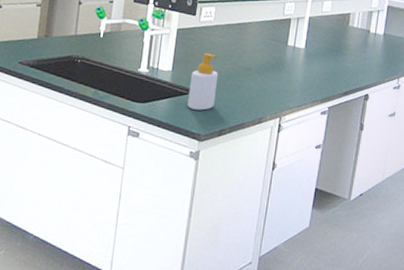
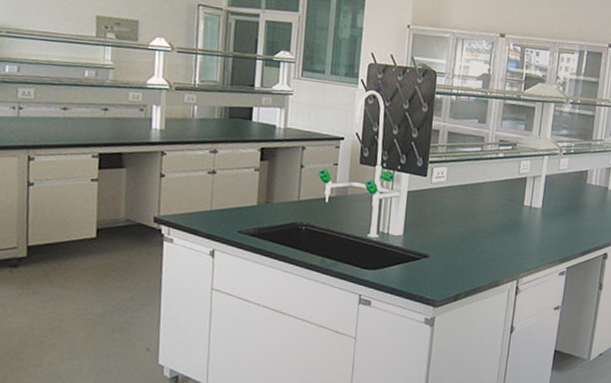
soap bottle: present [187,53,219,111] -> none [421,215,453,276]

